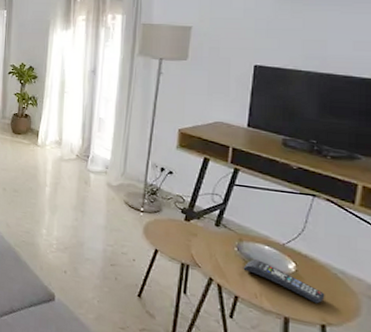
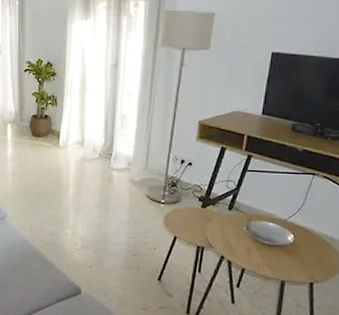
remote control: present [243,259,325,304] -> none [250,235,315,267]

